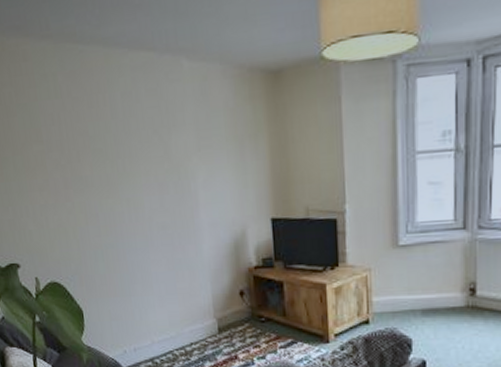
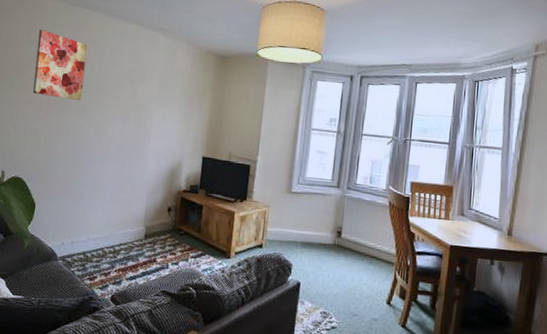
wall art: none [29,86,104,176] -> present [32,30,88,101]

